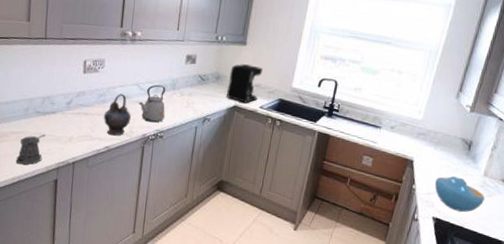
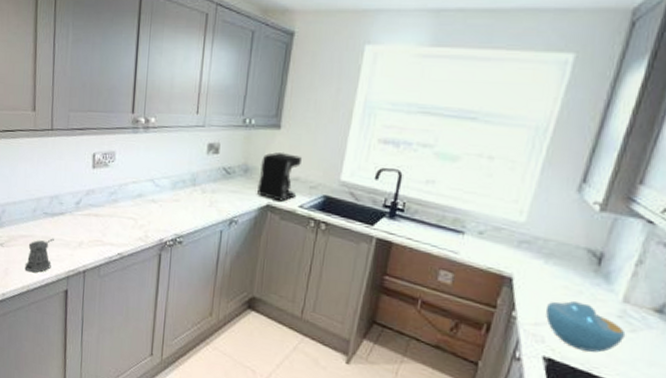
teapot: present [103,93,131,136] -> none [115,191,146,241]
kettle: present [139,84,166,123] -> none [154,180,185,226]

